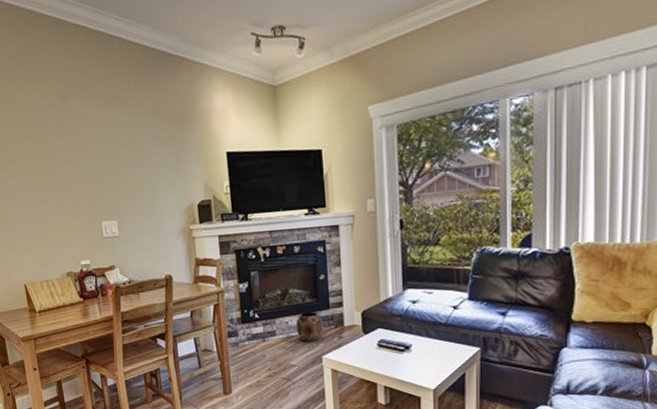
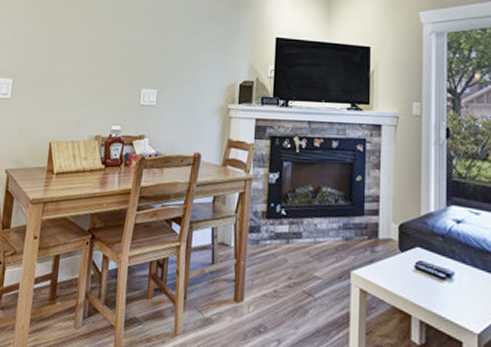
planter: present [296,311,323,342] -> none [325,215,355,252]

